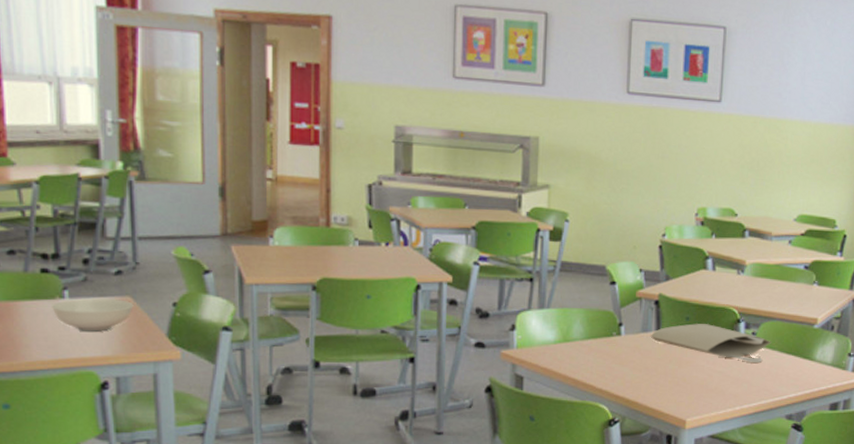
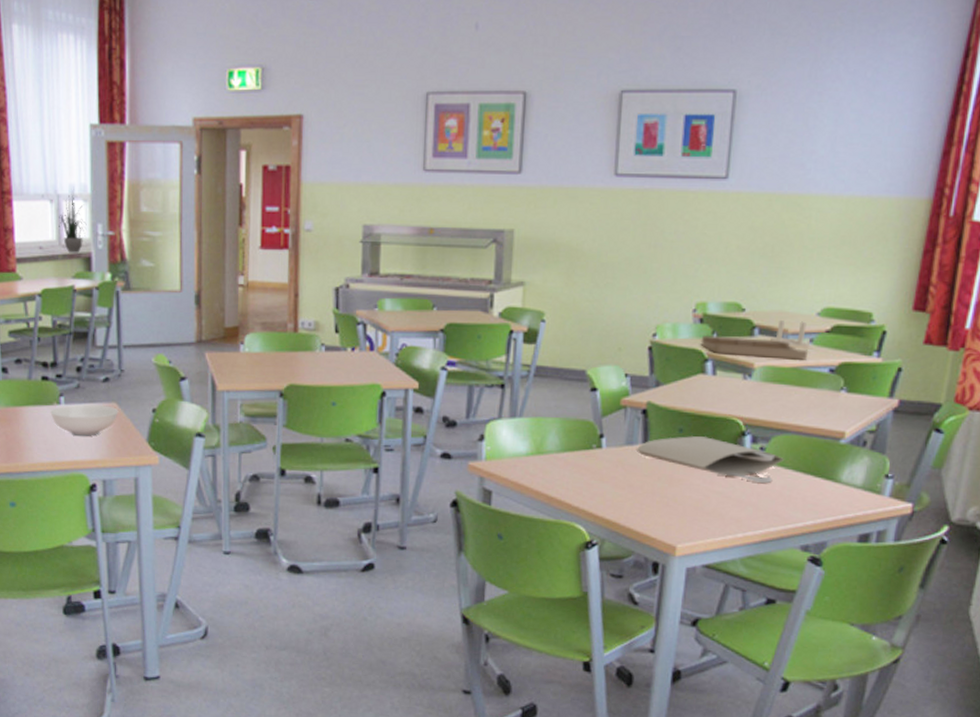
potted plant: none [59,72,93,140] -> present [59,189,87,254]
tray: none [702,235,788,258] -> present [700,334,809,360]
napkin holder: none [753,225,794,250] -> present [764,320,816,350]

